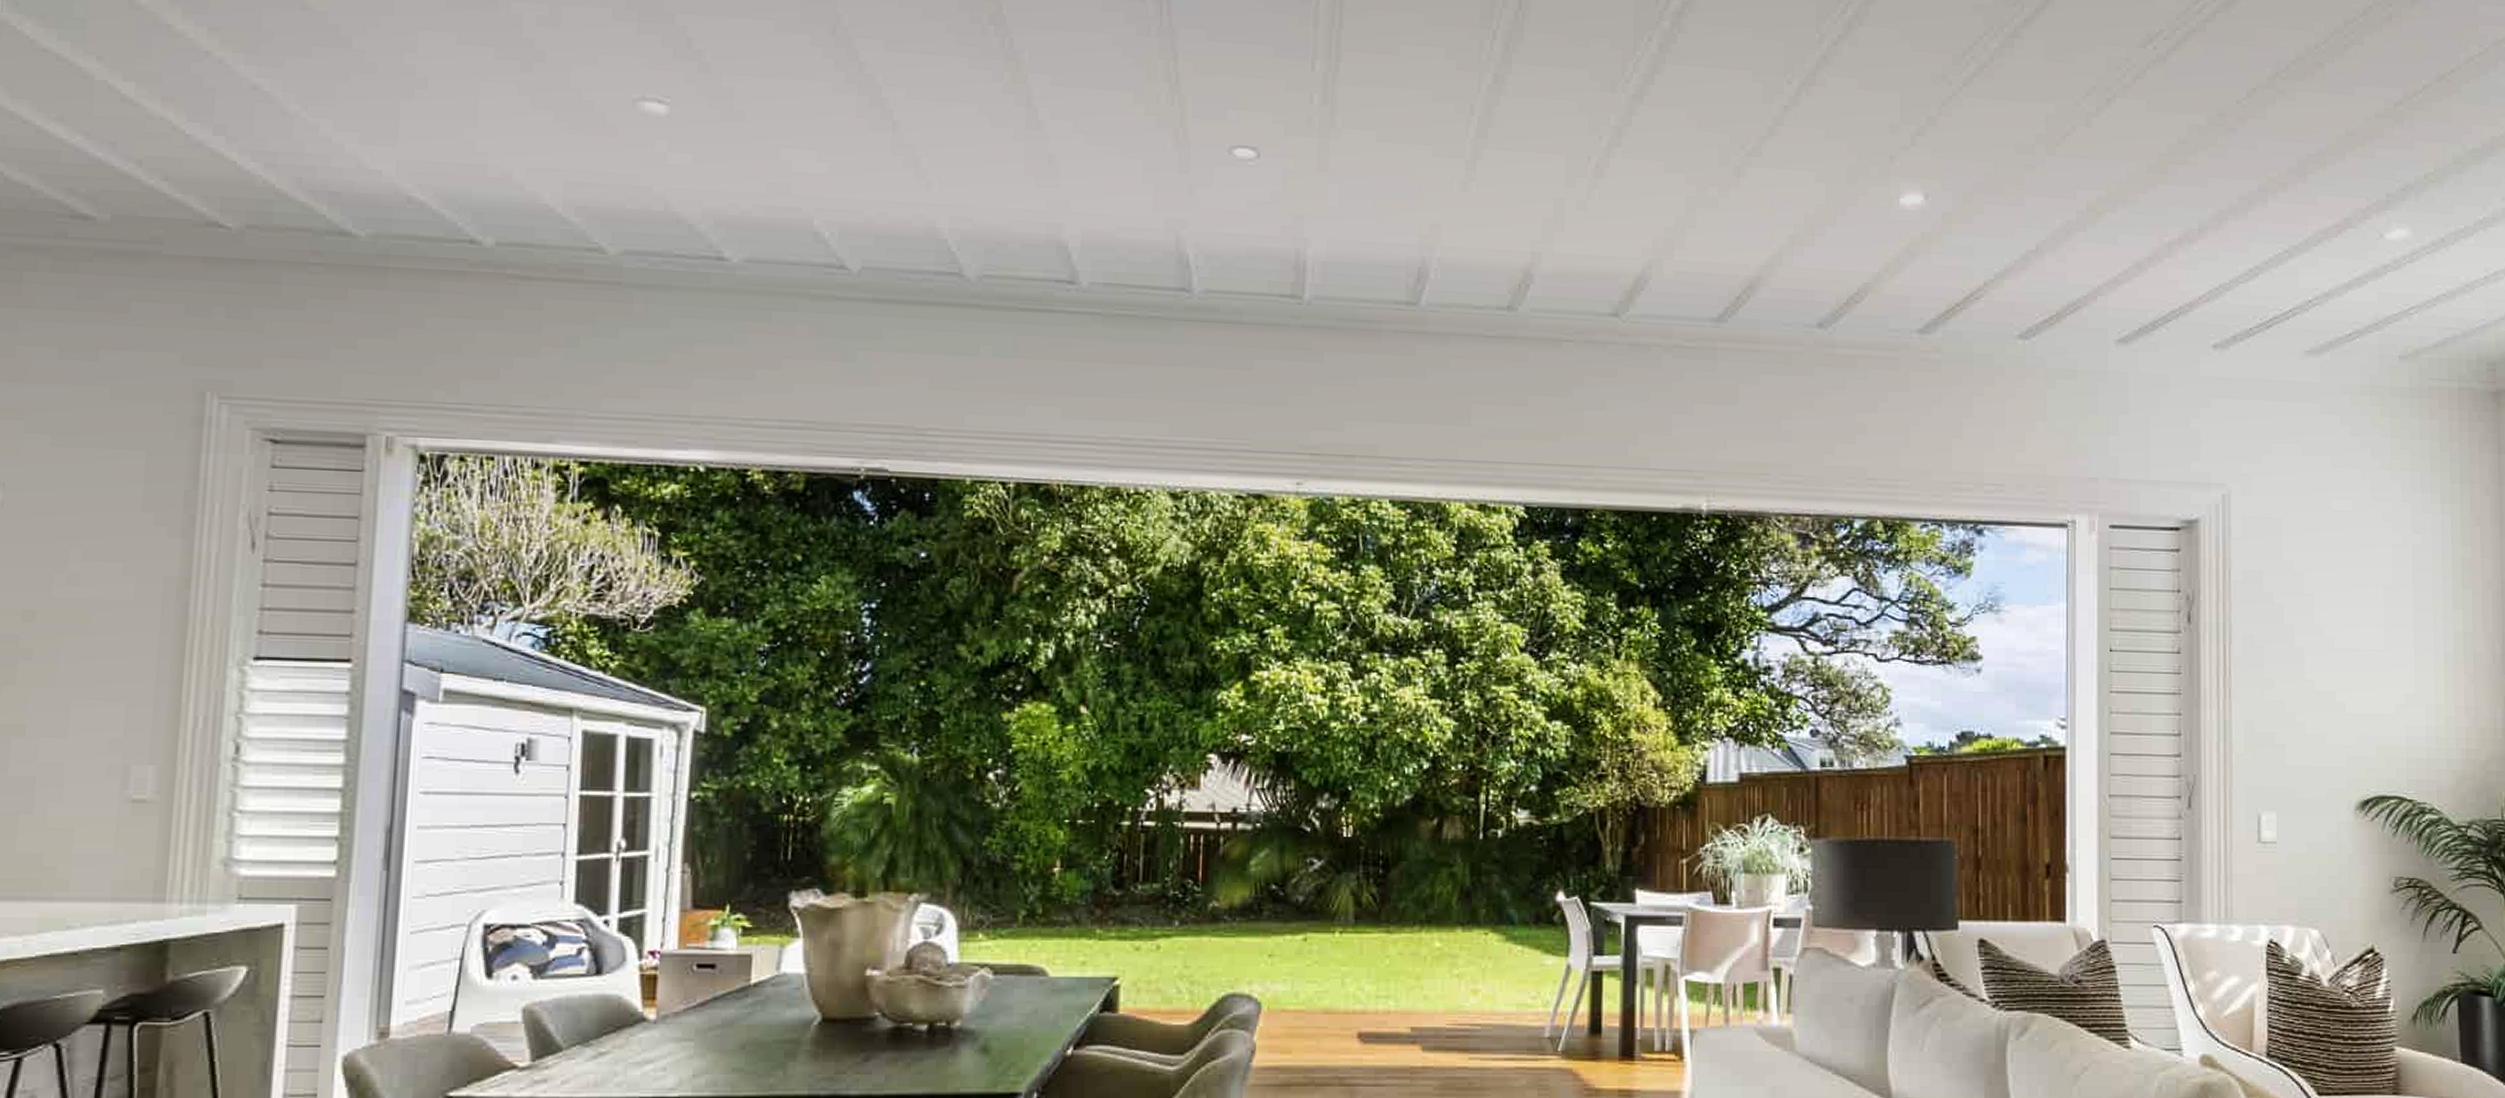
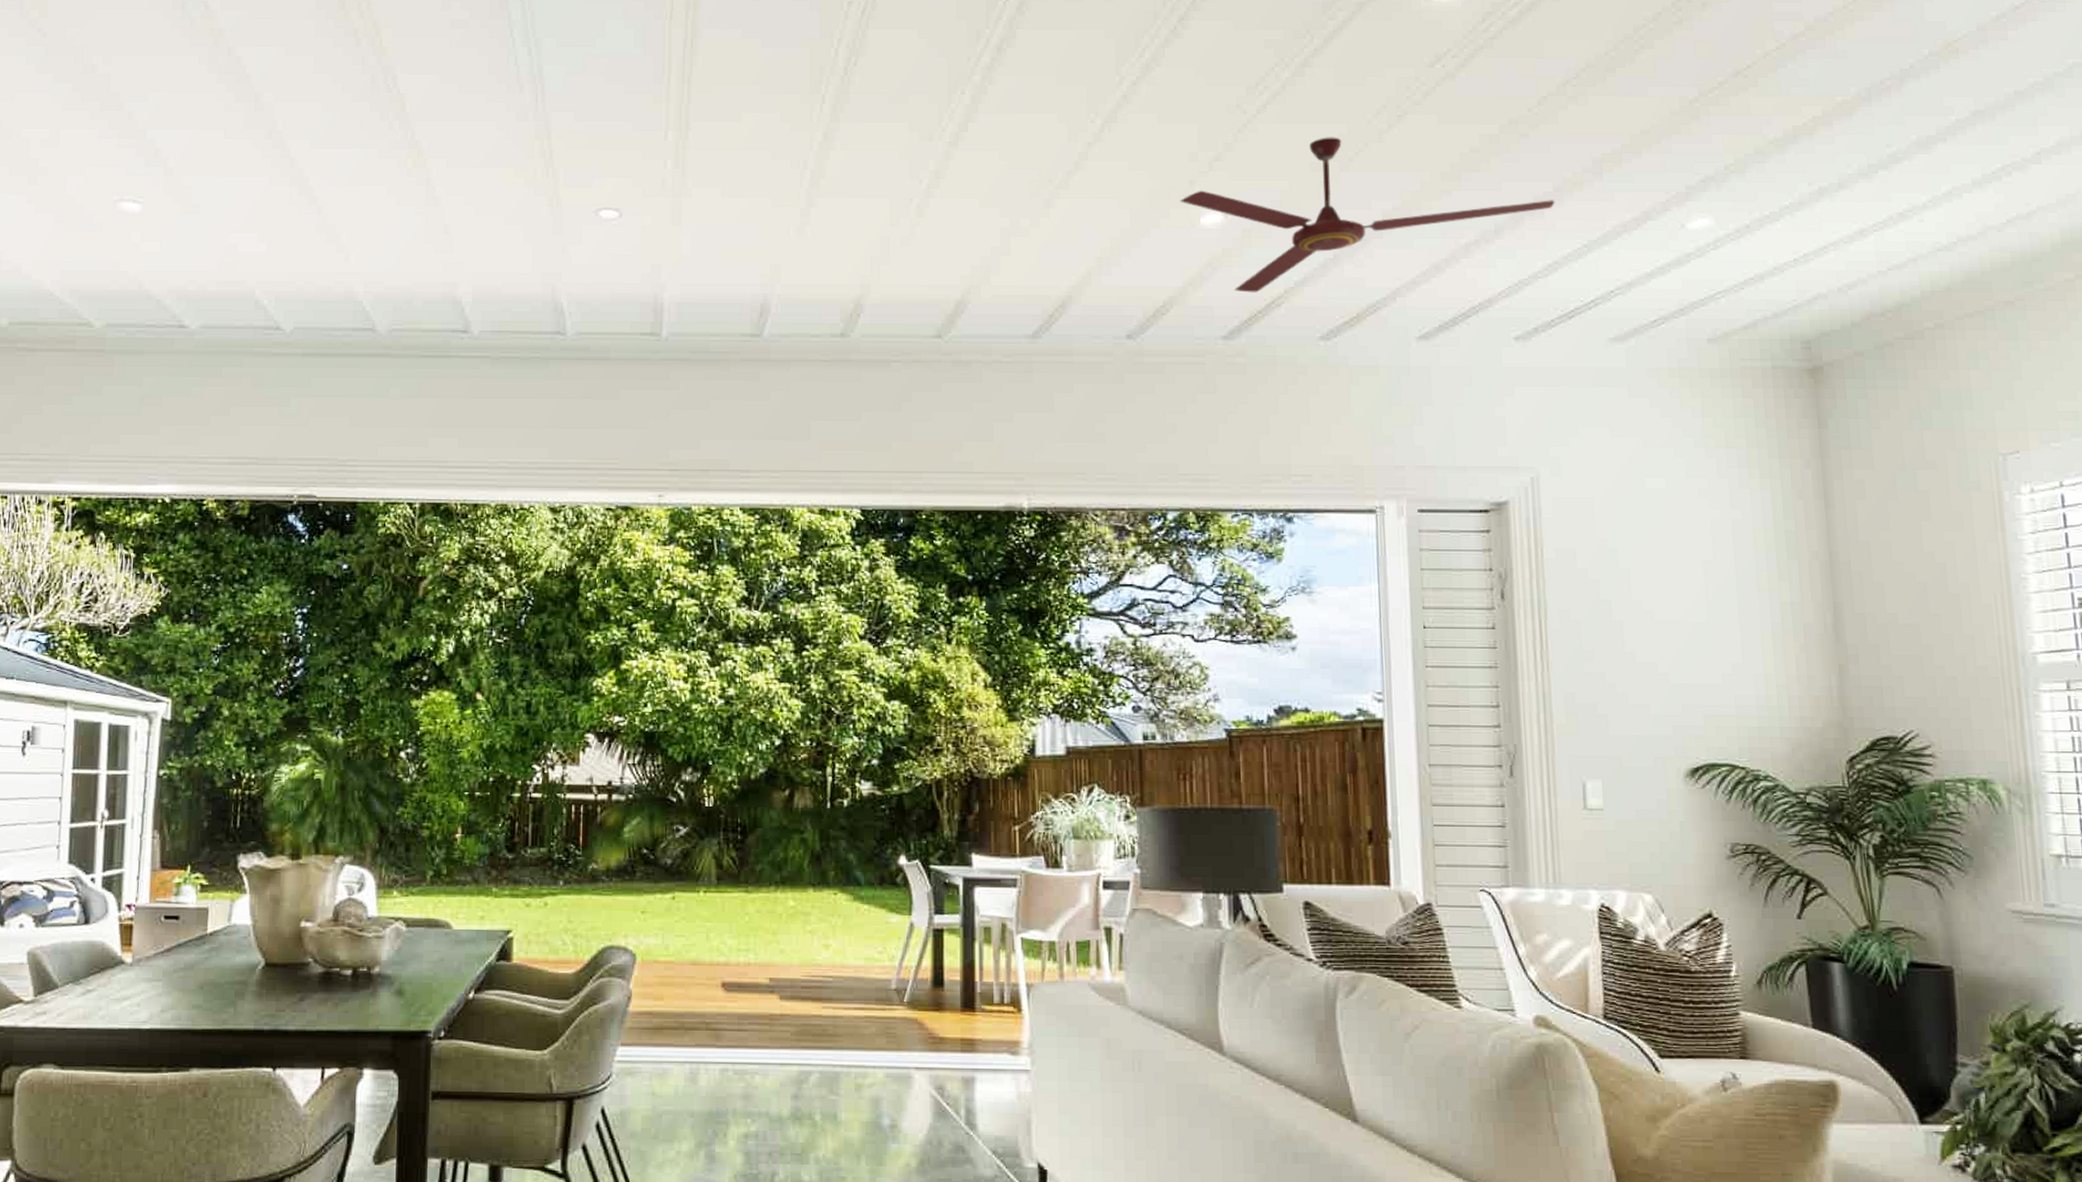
ceiling fan: none [1879,117,2259,284] -> present [1180,137,1555,293]

